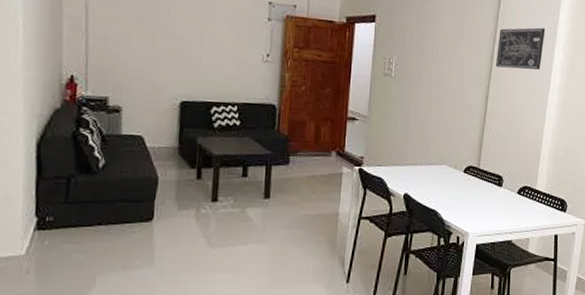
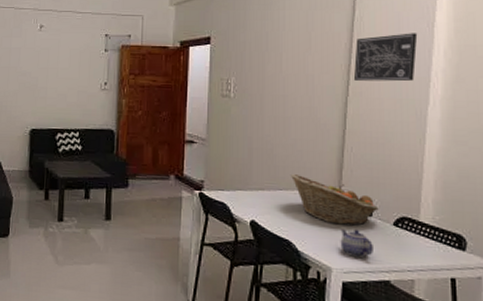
fruit basket: none [439,149,508,195] -> present [290,173,379,226]
teapot: none [476,198,501,222] -> present [340,229,373,257]

